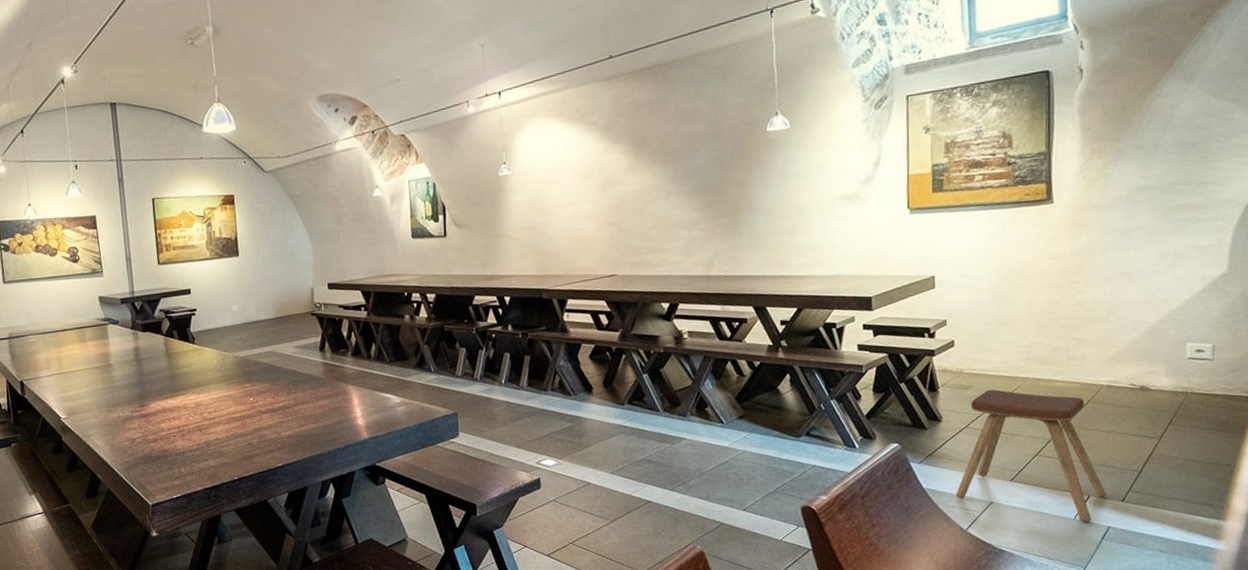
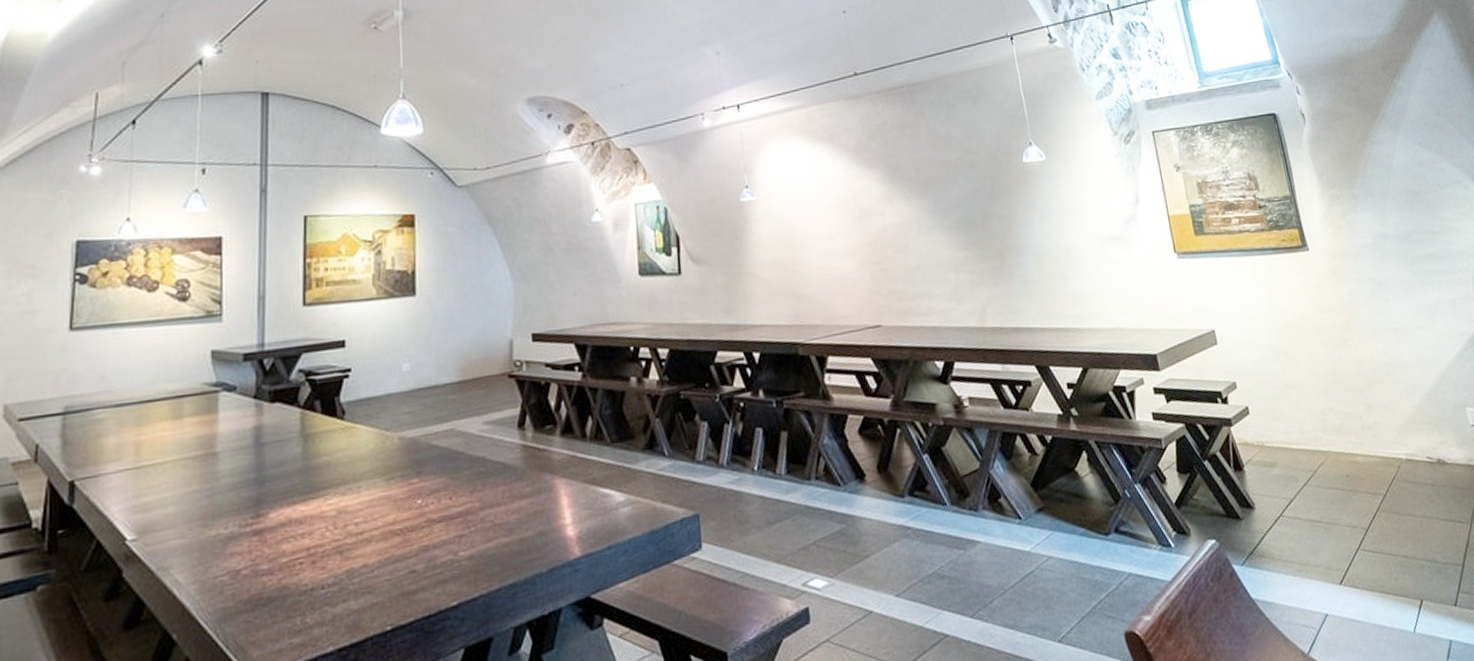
music stool: present [955,389,1108,523] -> none [1279,466,1439,637]

